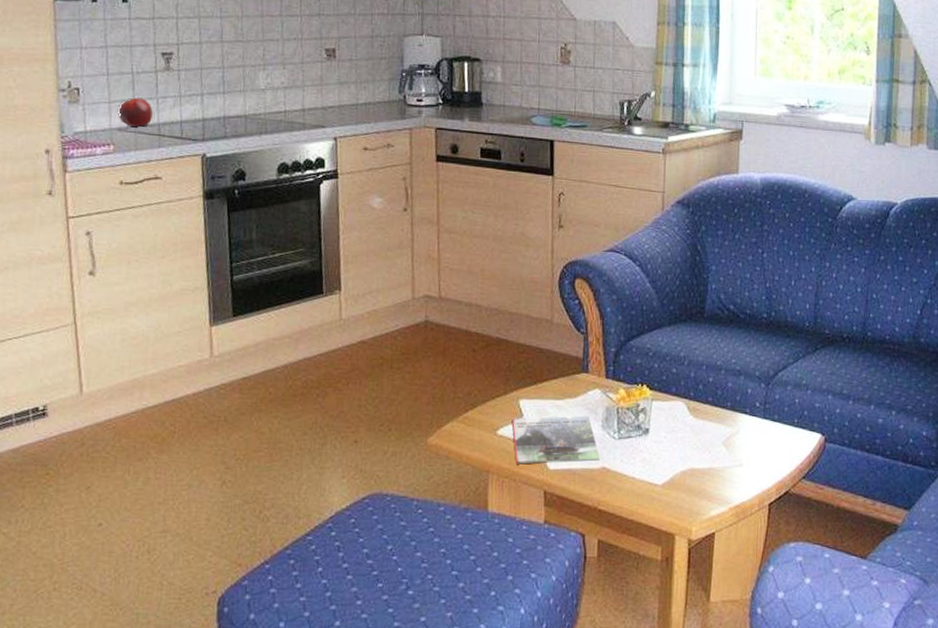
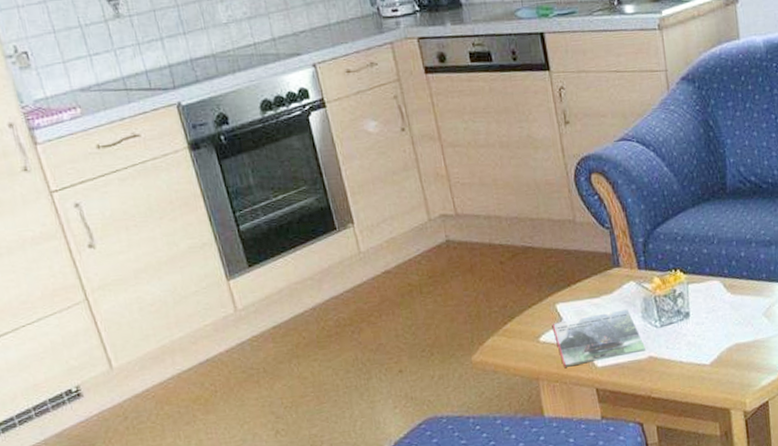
fruit: present [118,97,153,127] -> none [74,52,115,86]

